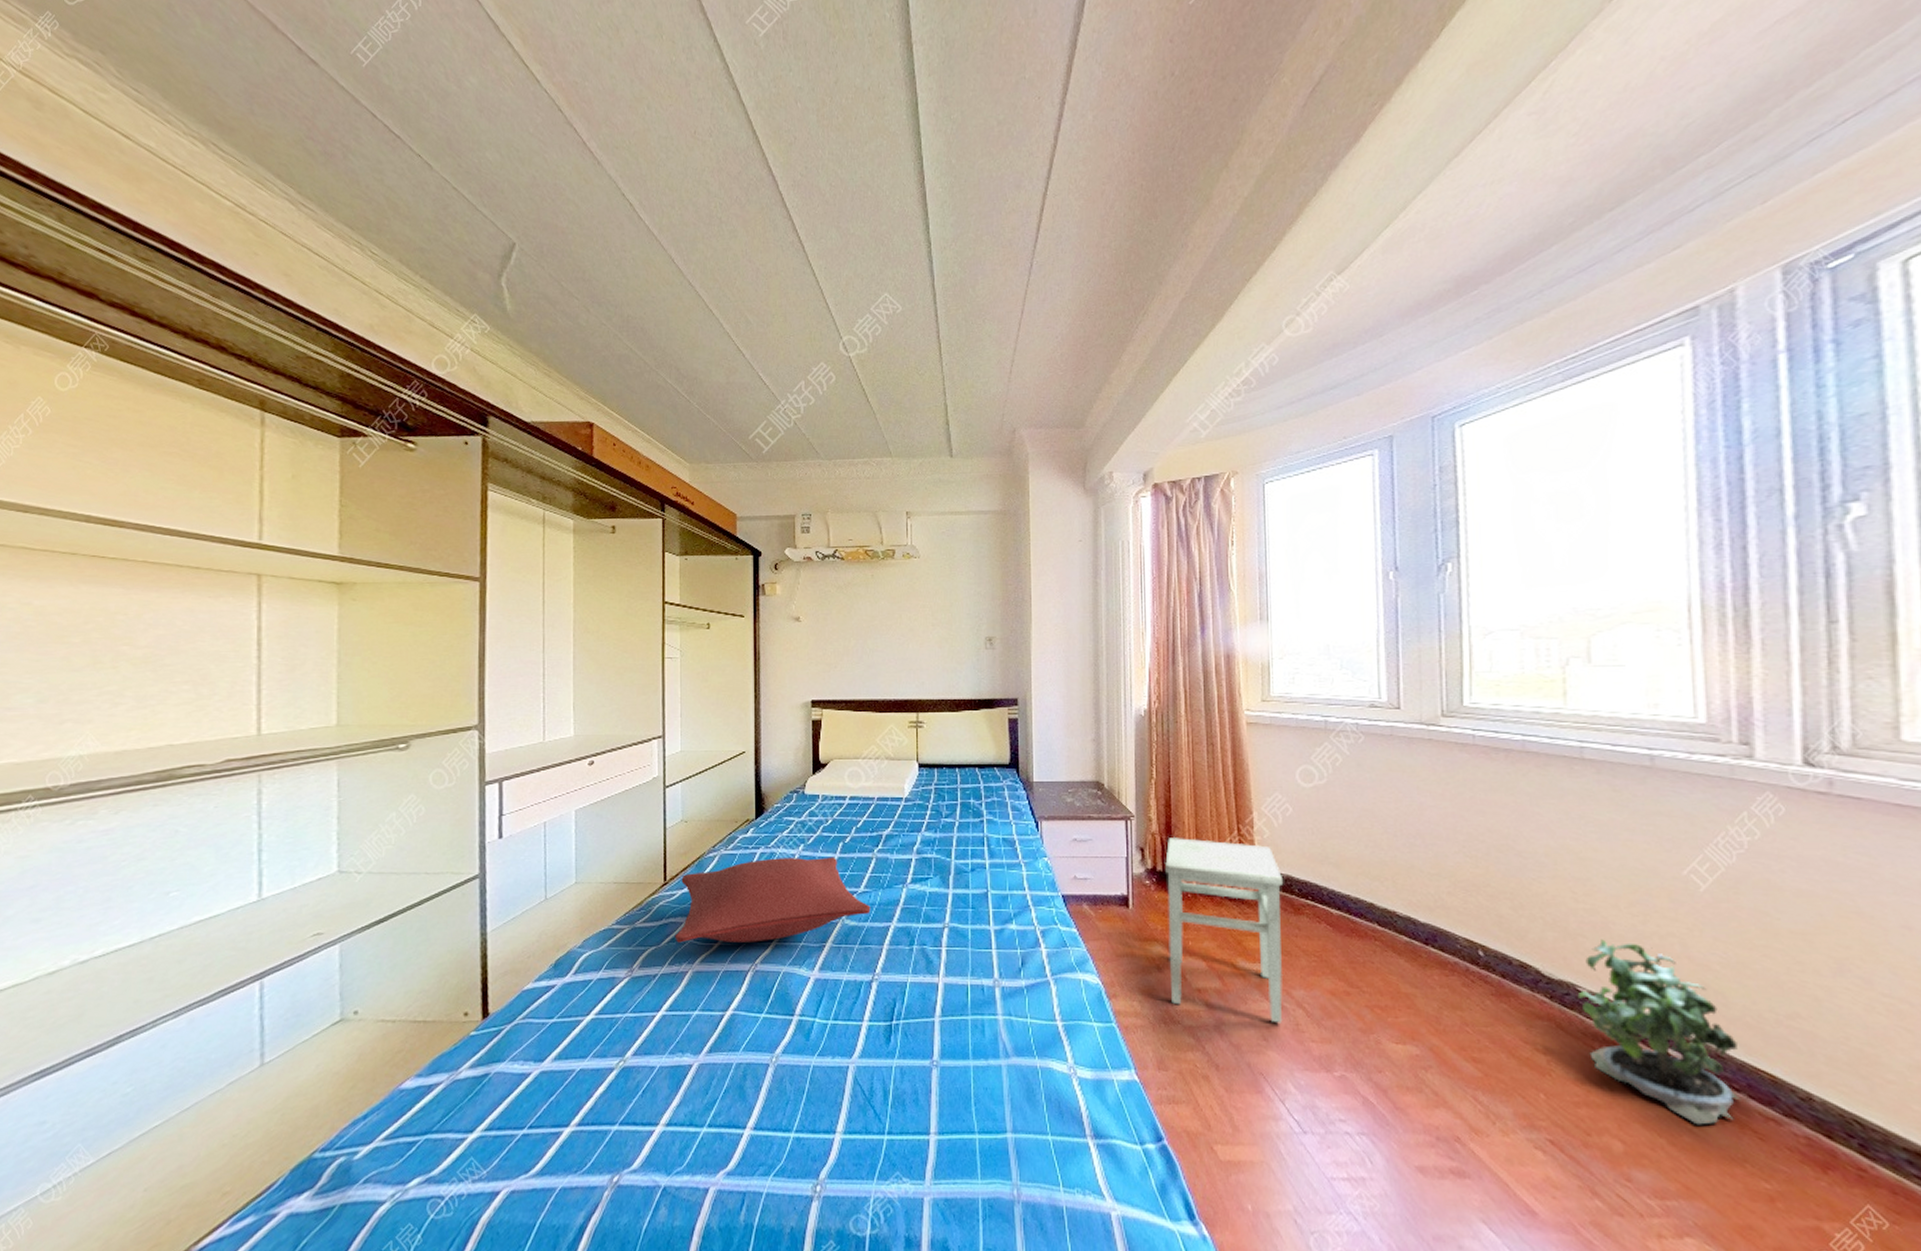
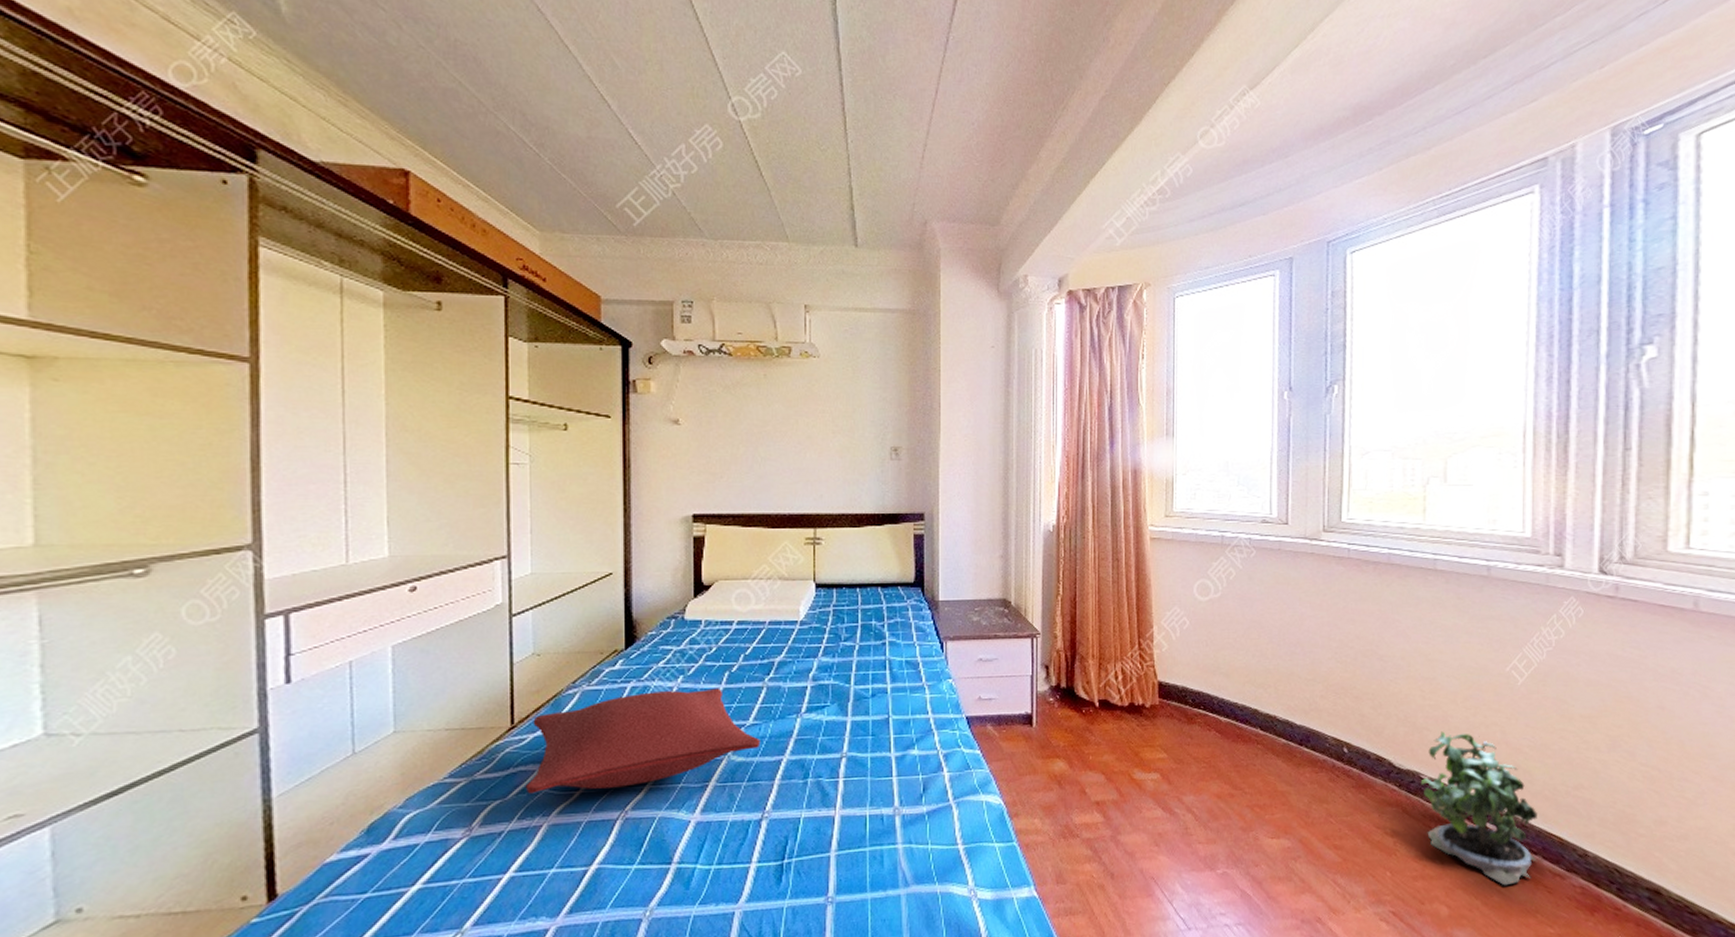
stool: present [1165,838,1284,1024] -> none [1069,654,1178,829]

